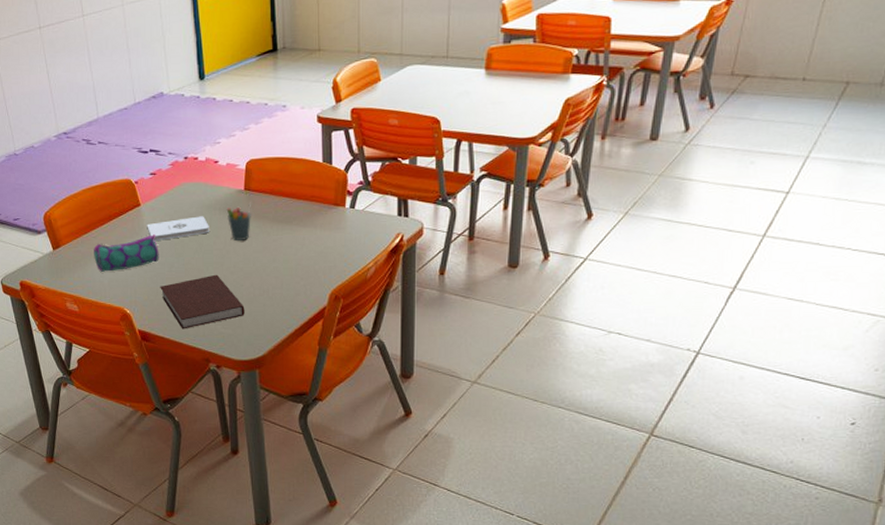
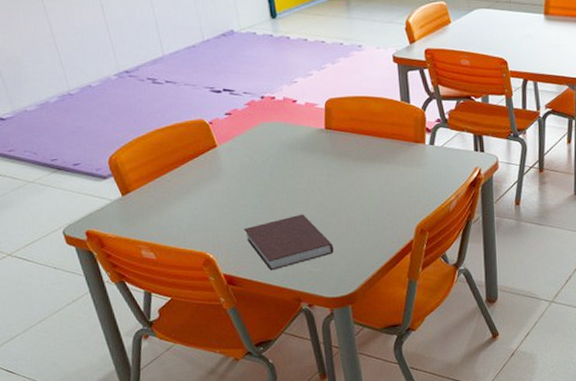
pencil case: present [94,233,159,272] -> none [168,175,241,217]
notepad: present [147,216,209,241] -> none [225,156,292,182]
pen holder: present [226,202,251,240] -> none [308,141,334,179]

